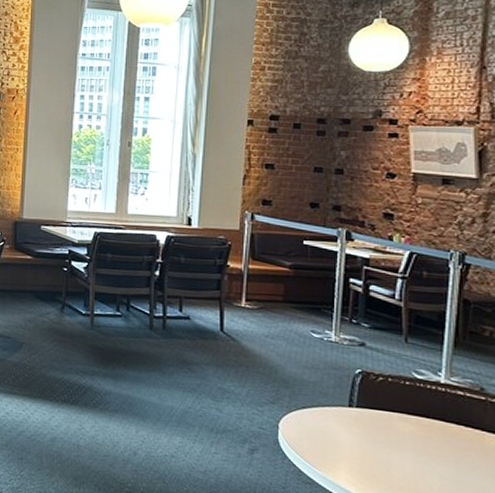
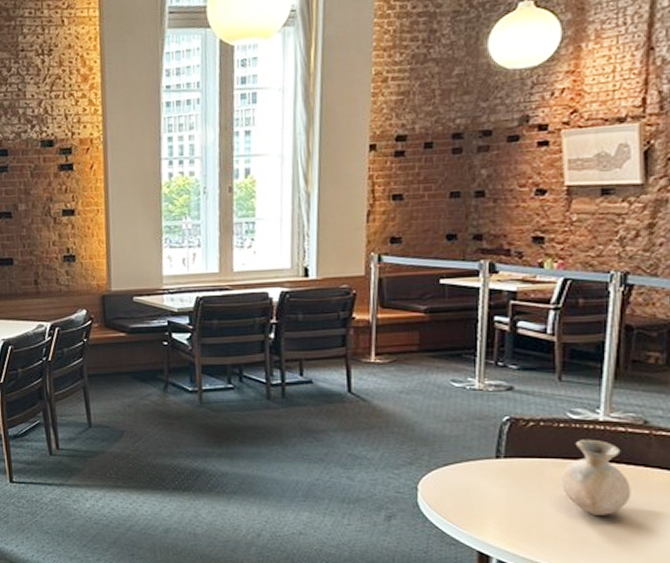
vase: none [406,398,469,473] -> present [560,439,631,515]

